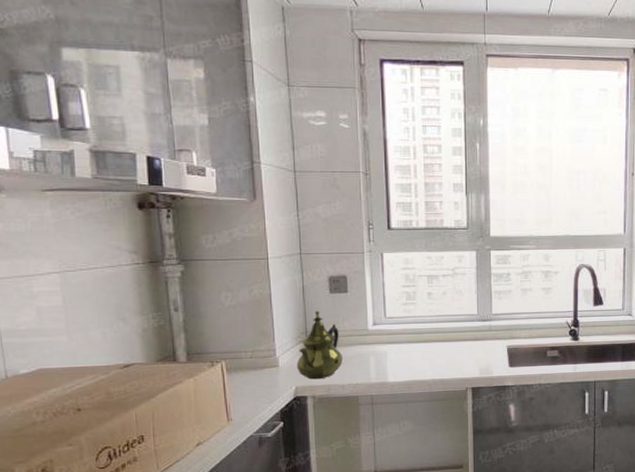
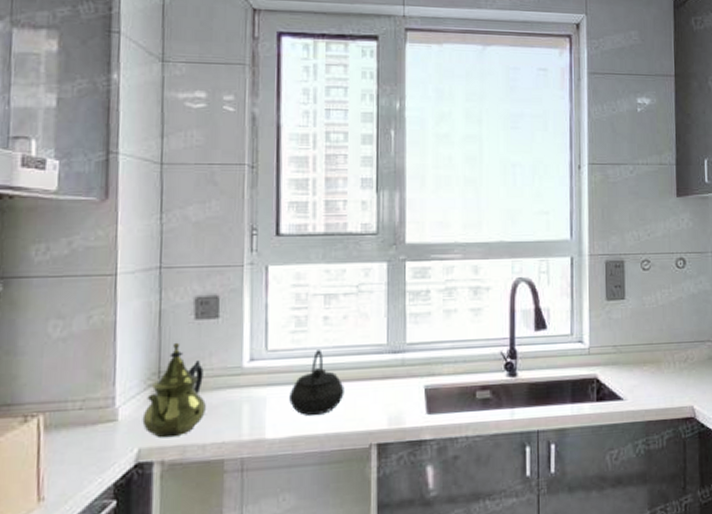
kettle: none [404,318,446,367] -> present [289,350,344,416]

